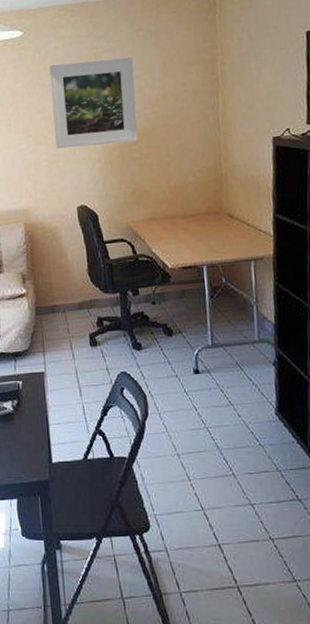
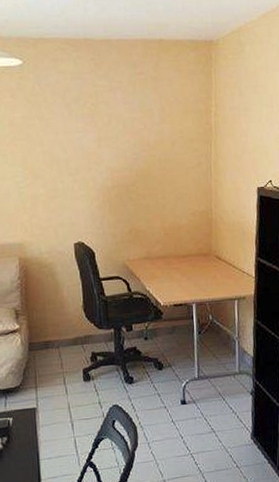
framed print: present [49,57,138,149] -> none [49,98,136,184]

